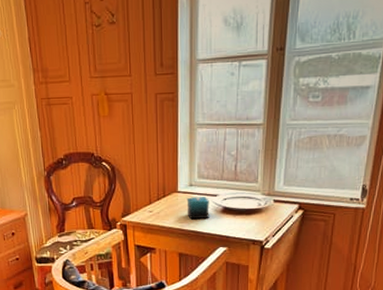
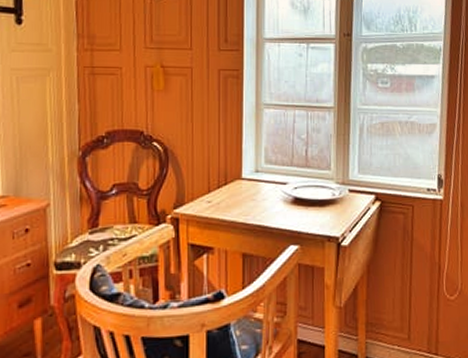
candle: present [187,197,209,220] -> none [252,185,278,212]

